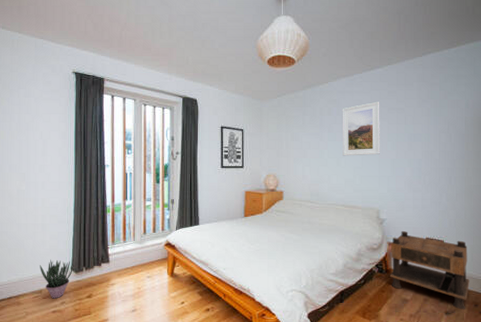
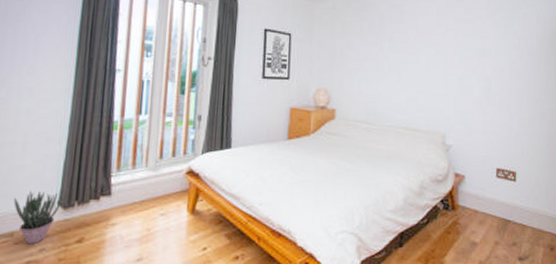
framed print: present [342,101,380,156] -> none [404,10,447,71]
nightstand: present [390,231,470,310] -> none [457,160,544,255]

